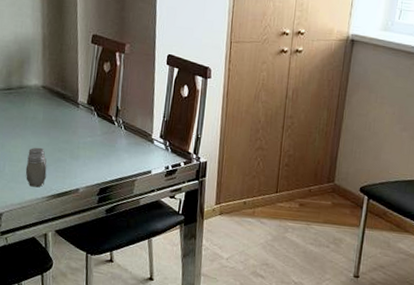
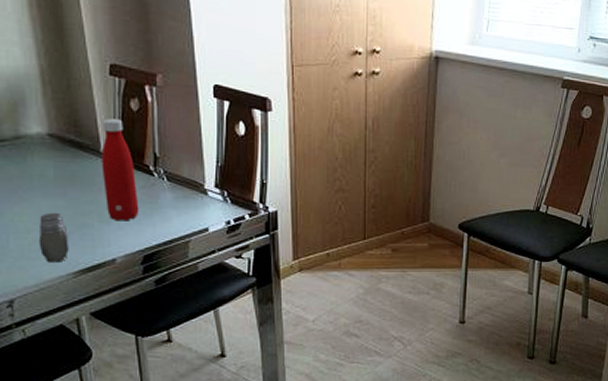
bottle: none [77,77,101,159] -> present [101,119,139,221]

